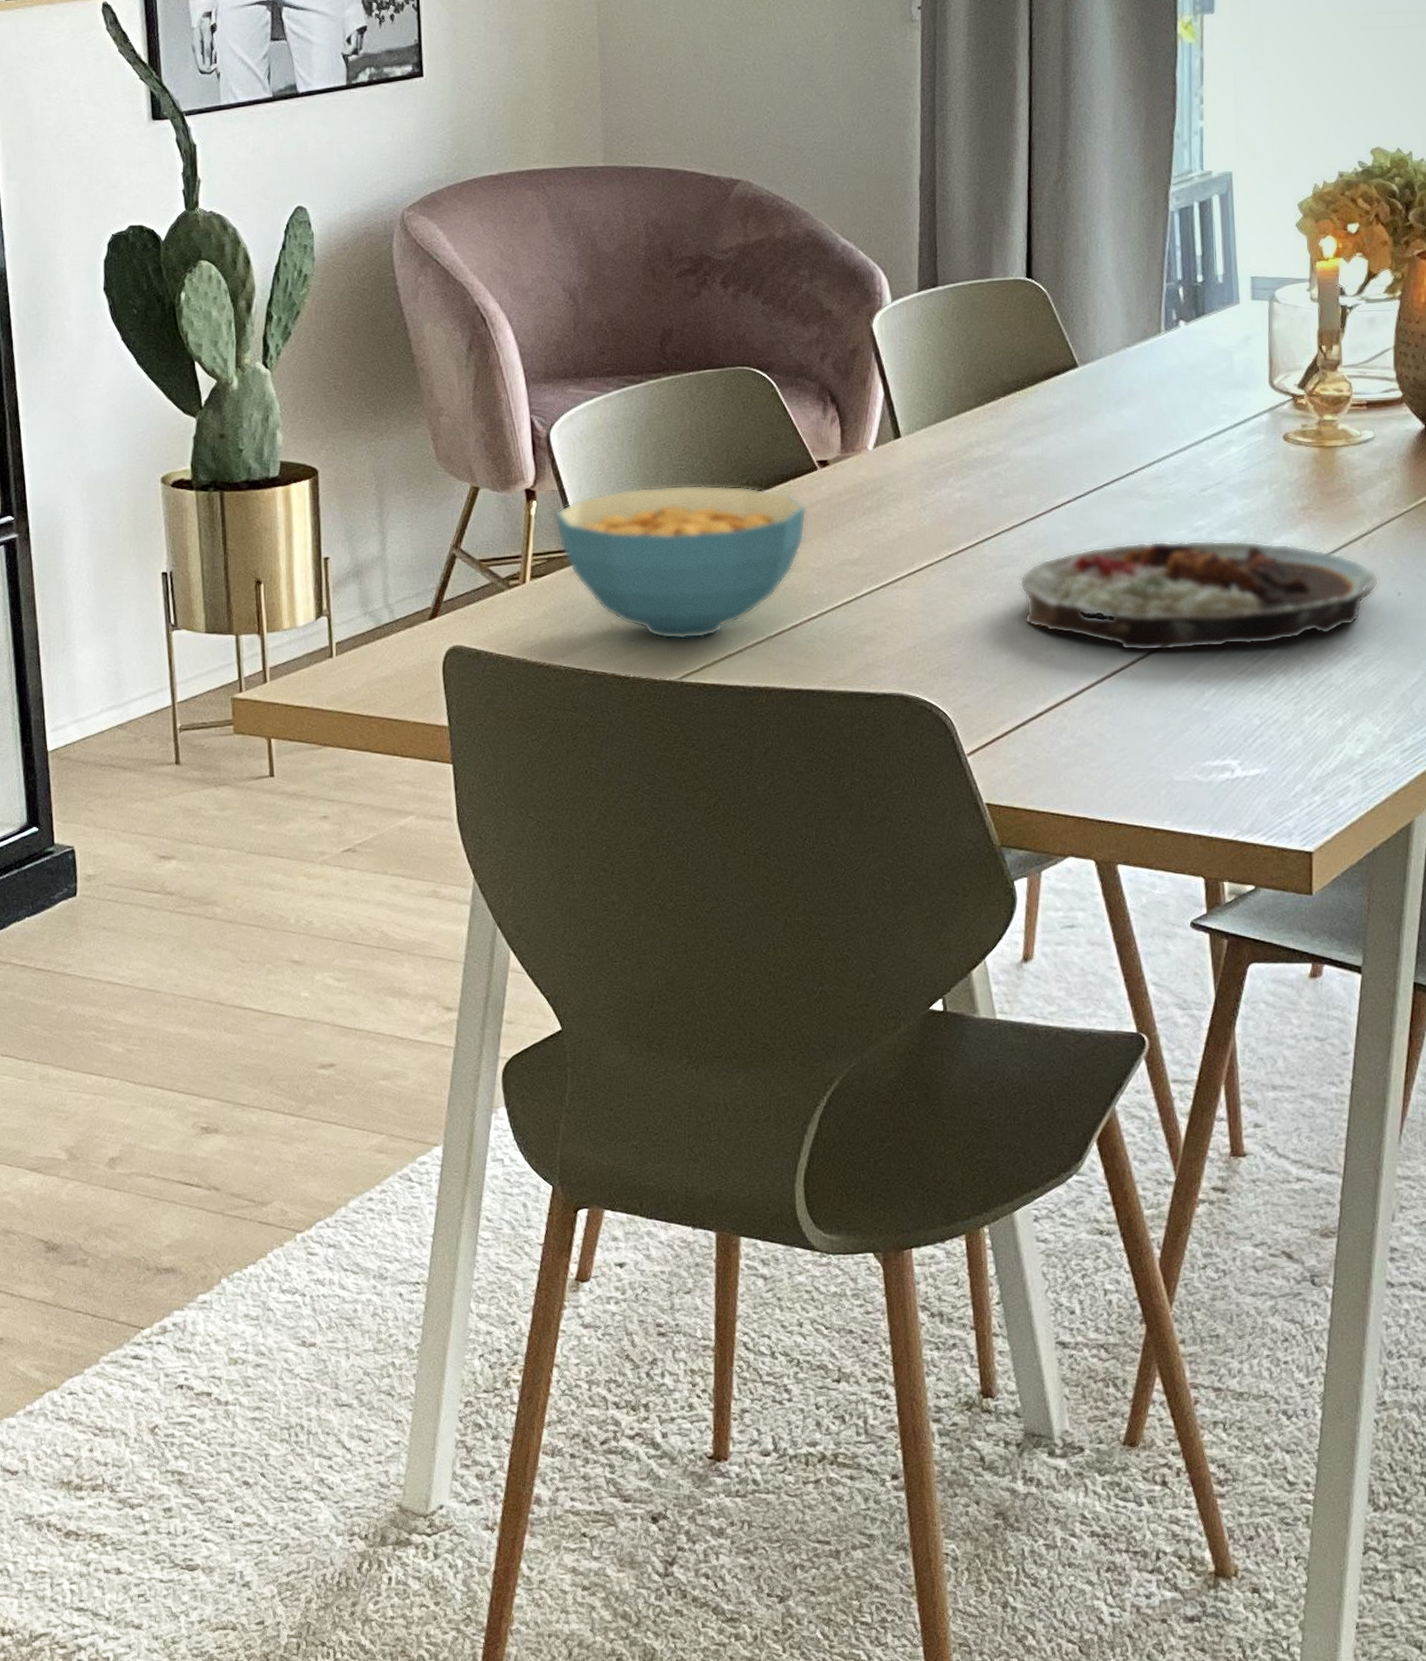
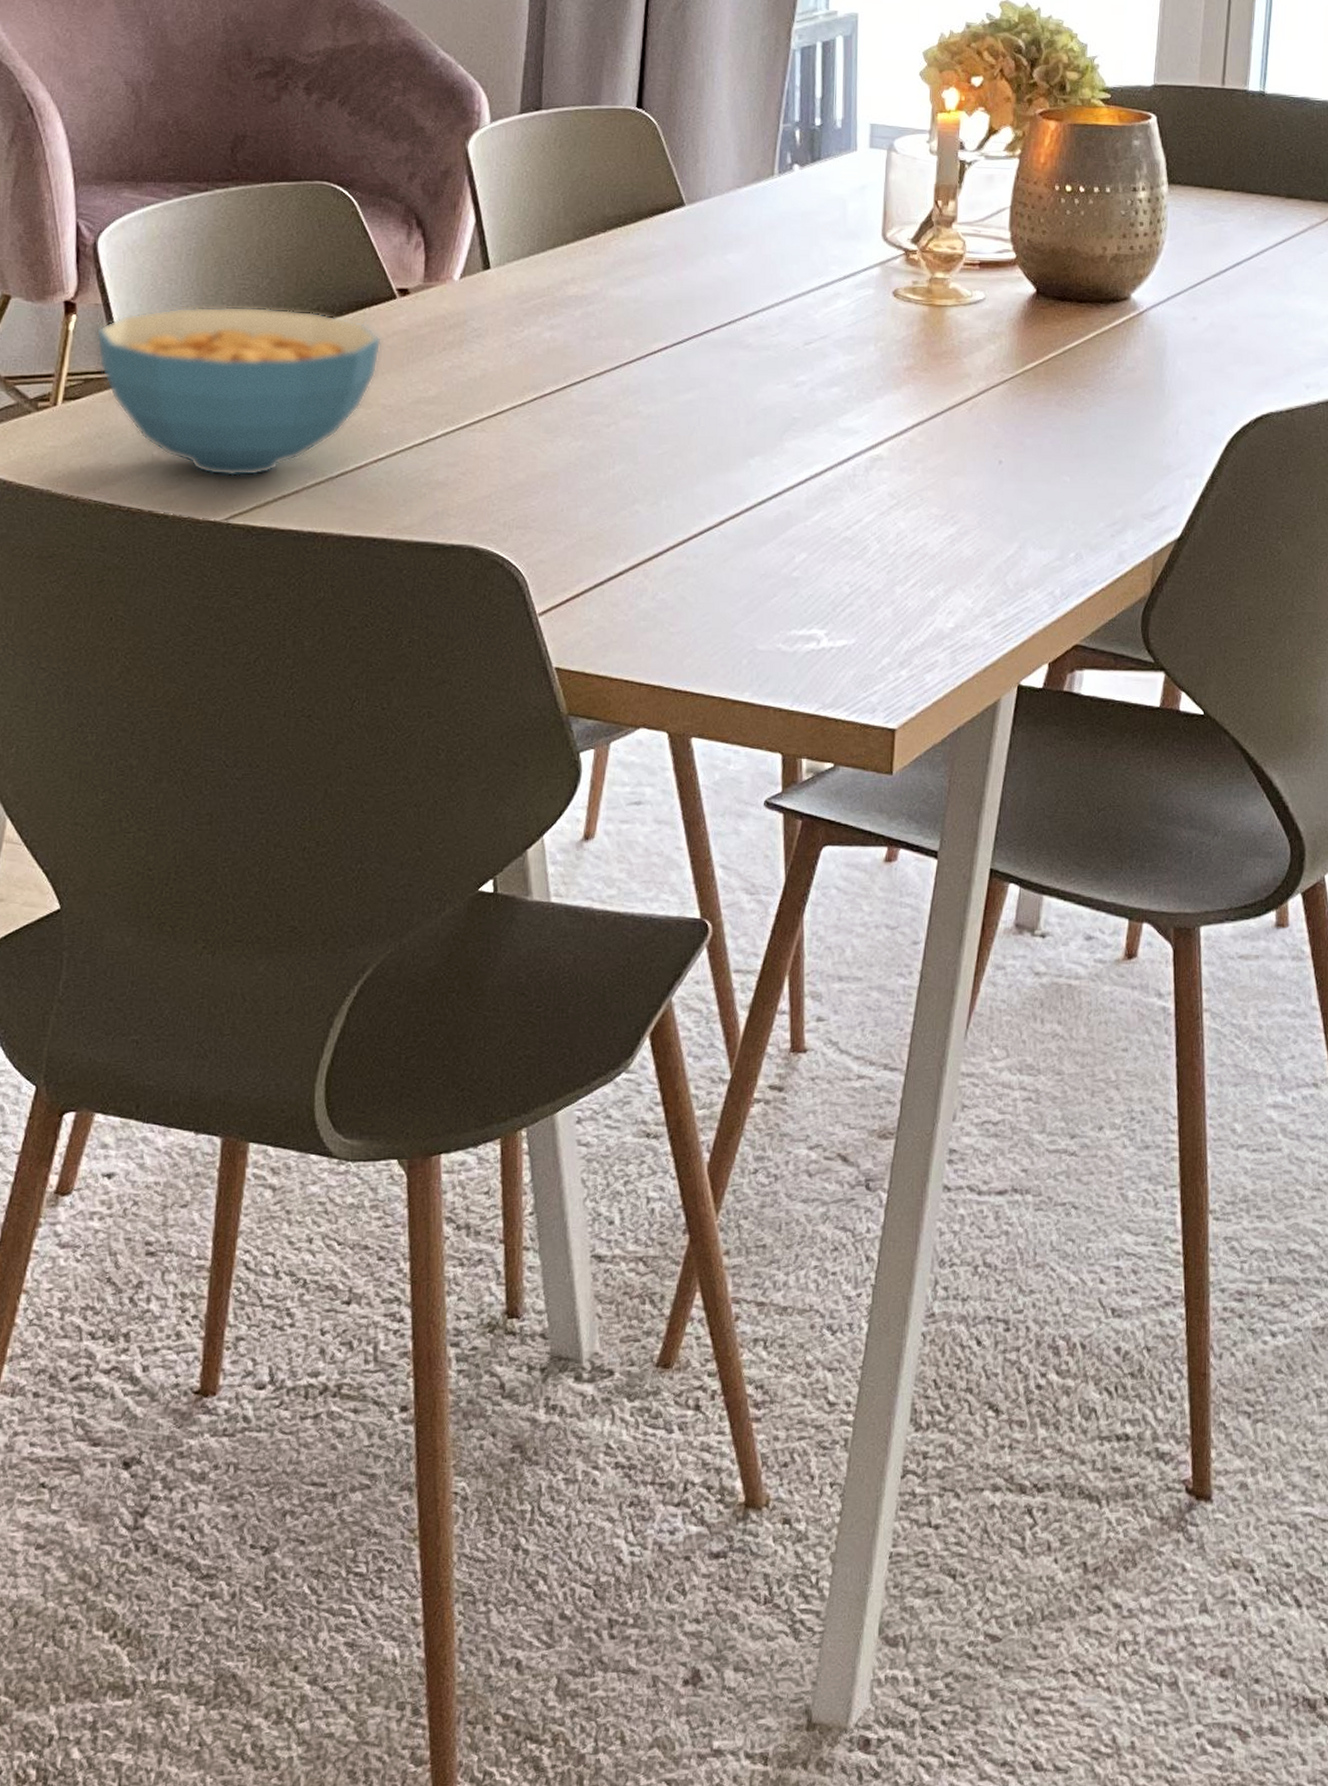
plate: present [1019,540,1379,652] -> none [607,394,981,512]

